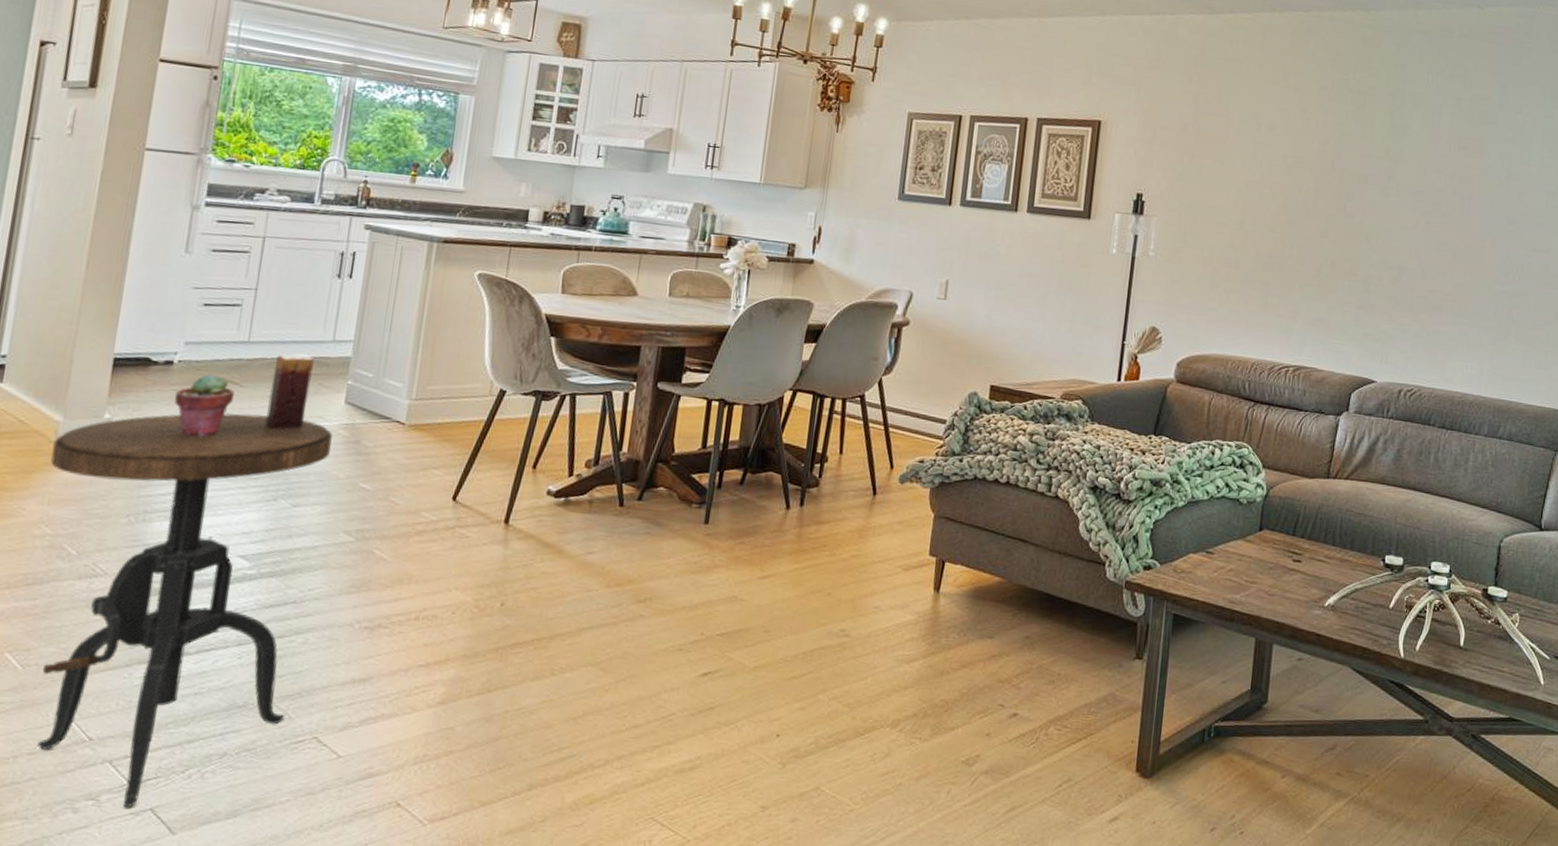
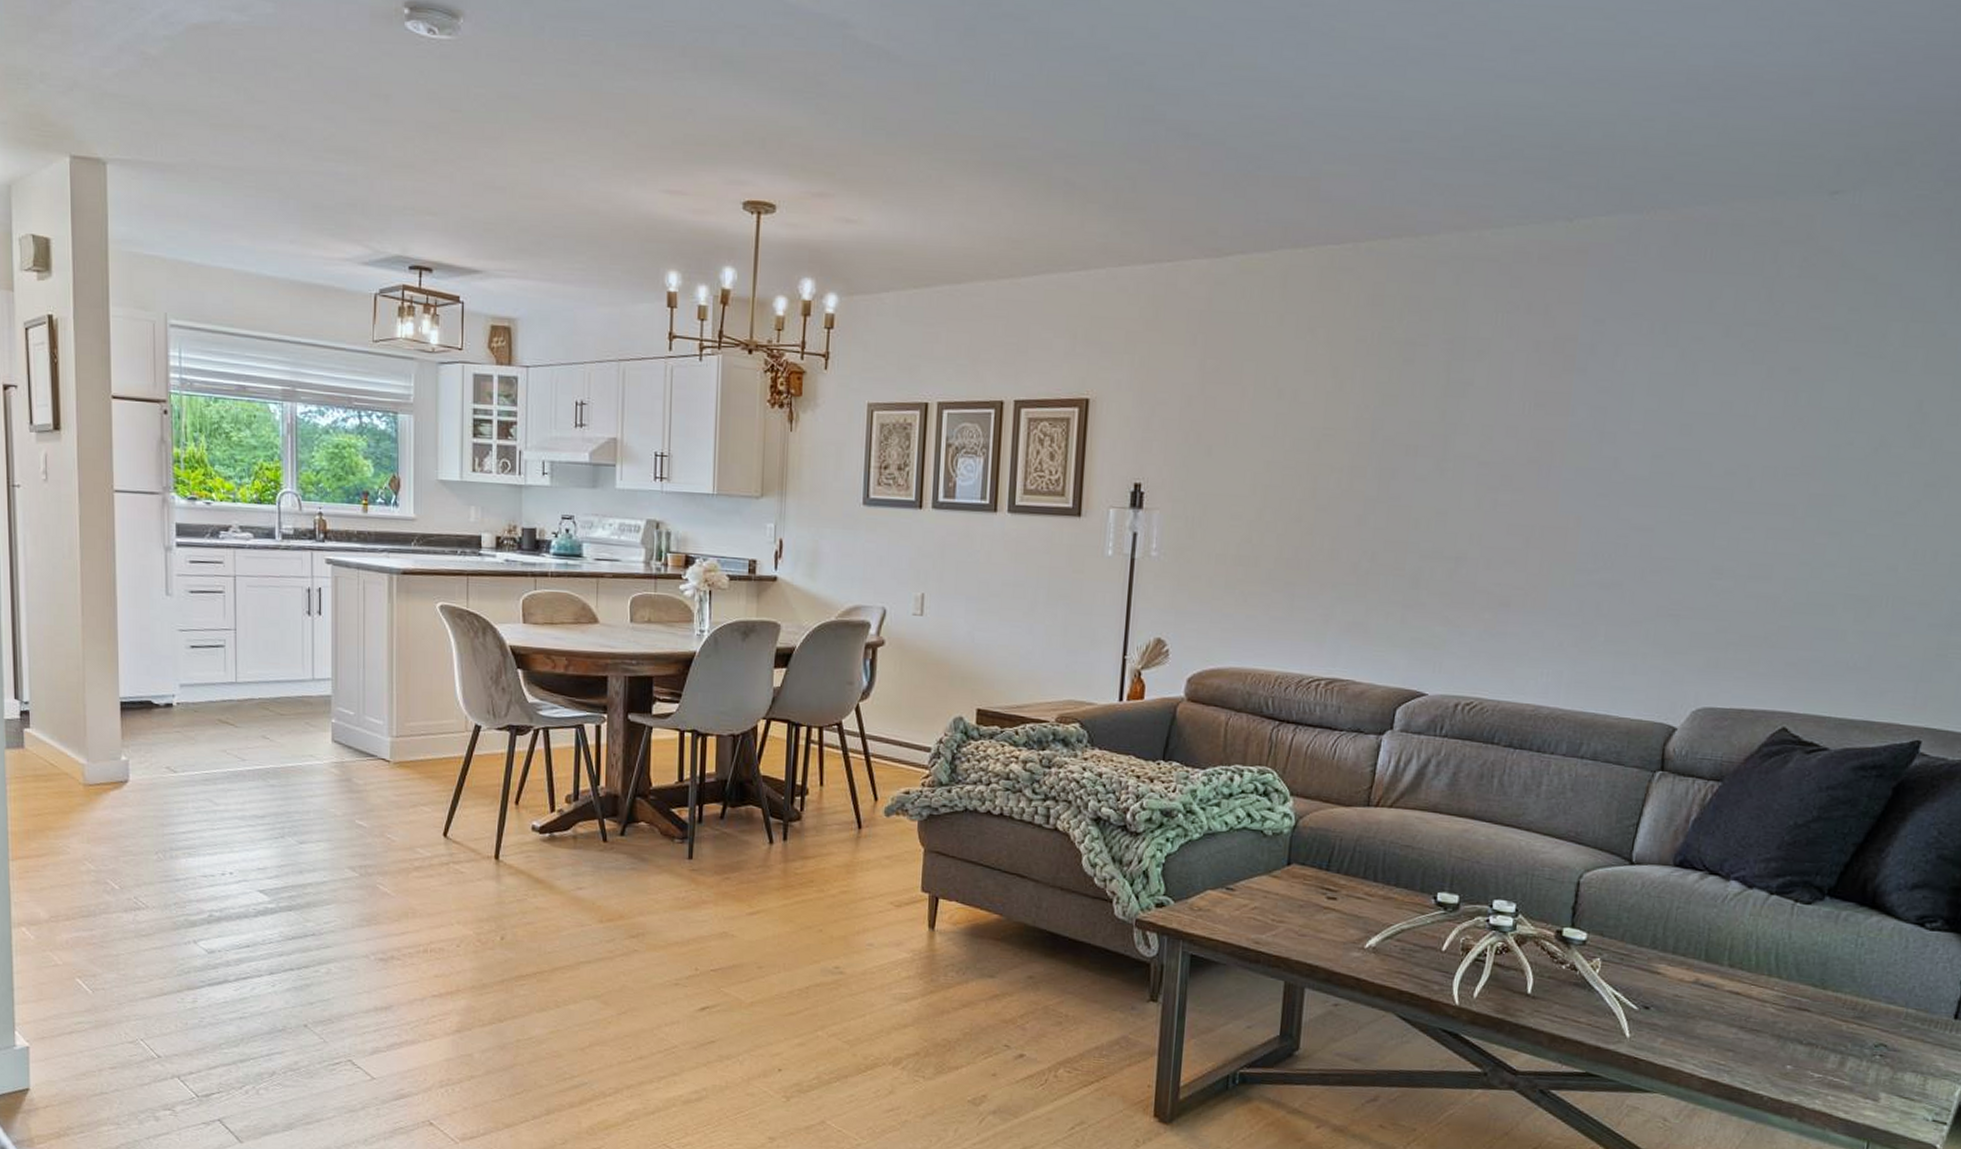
side table: present [37,413,333,808] -> none [81,754,325,1118]
potted succulent: present [174,374,234,437] -> none [178,716,231,777]
candle: present [265,354,314,430] -> none [263,693,298,769]

